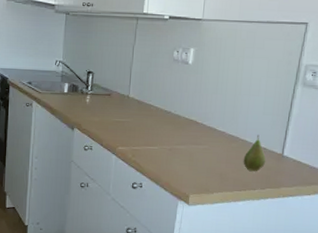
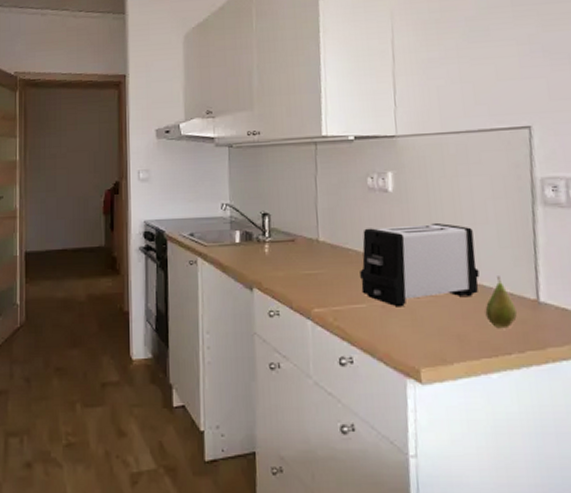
toaster: none [156,91,247,151] -> present [360,222,480,307]

